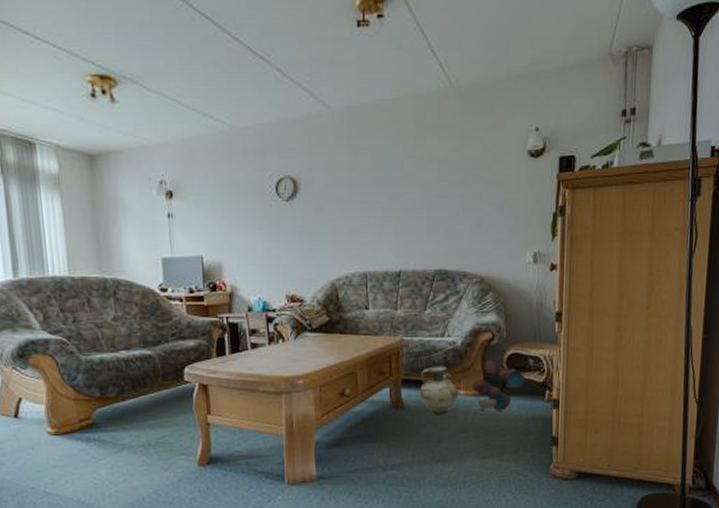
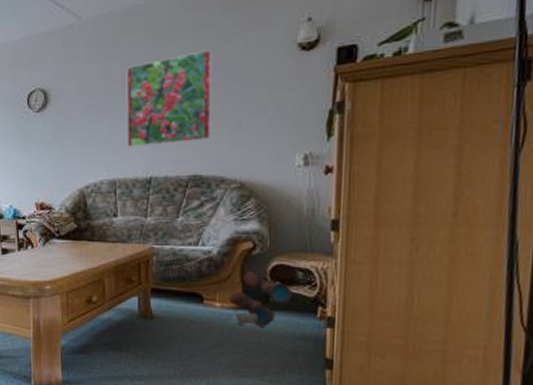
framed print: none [375,150,455,241] -> present [126,50,212,147]
ceramic jug: present [420,366,459,414] -> none [171,276,214,327]

